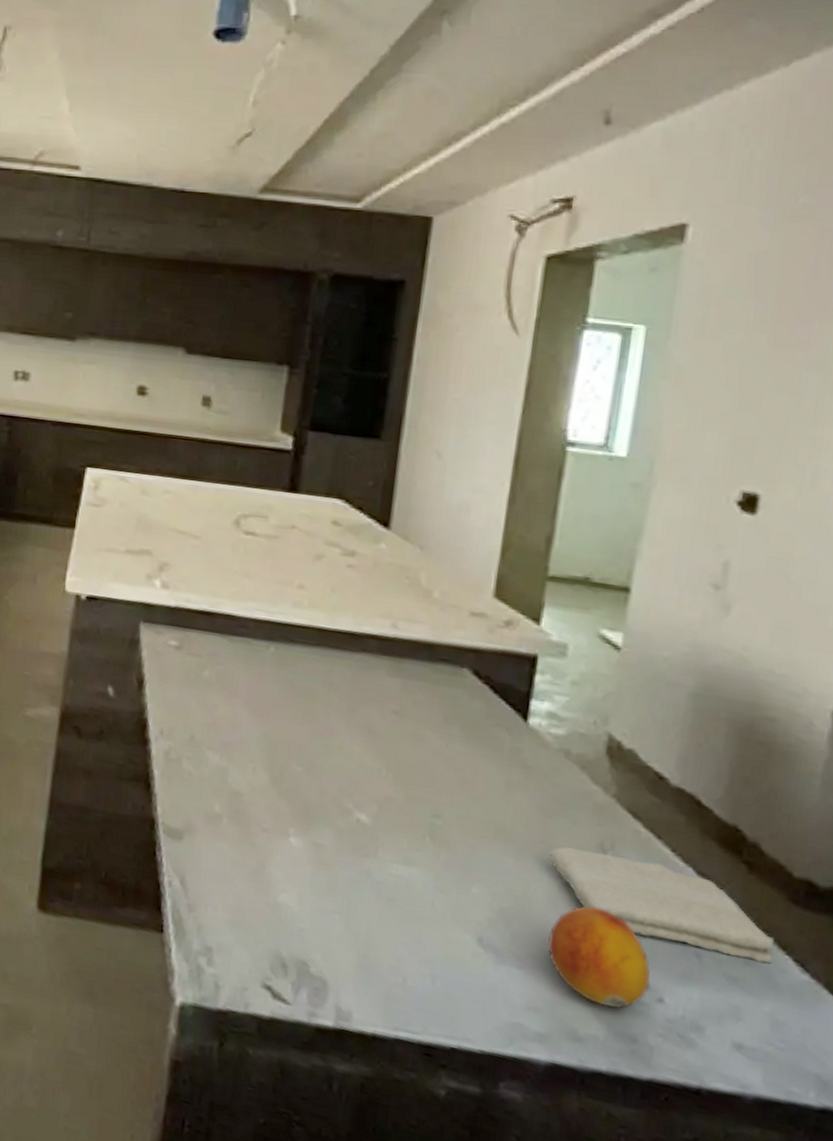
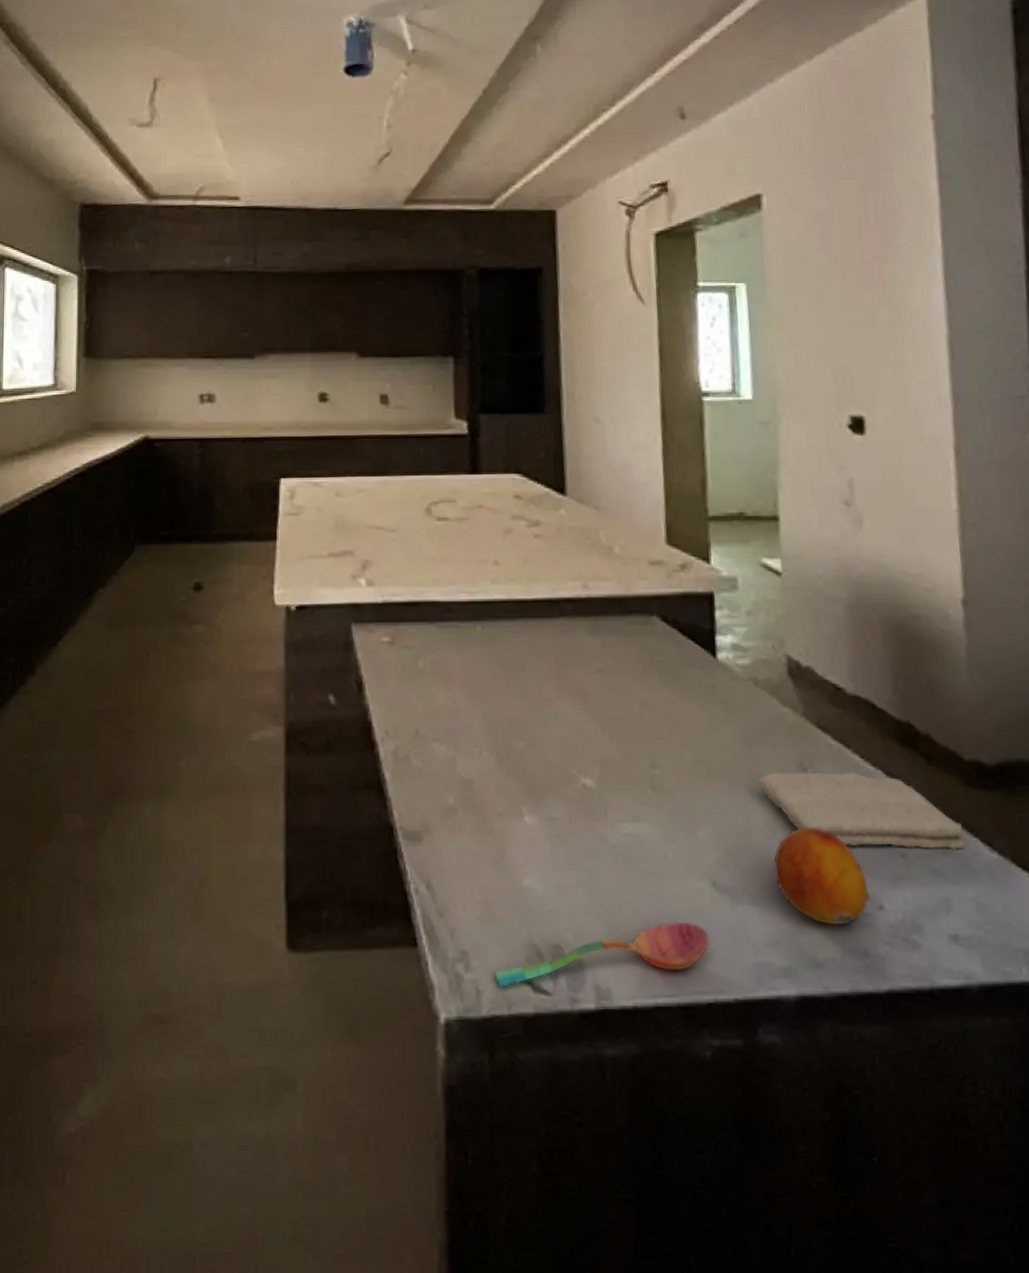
soupspoon: none [234,964,465,1013] -> present [493,921,710,987]

